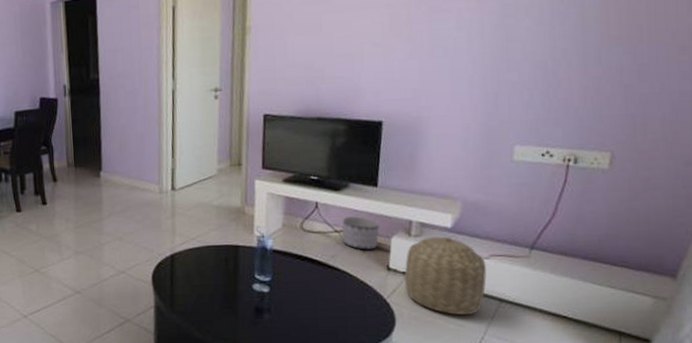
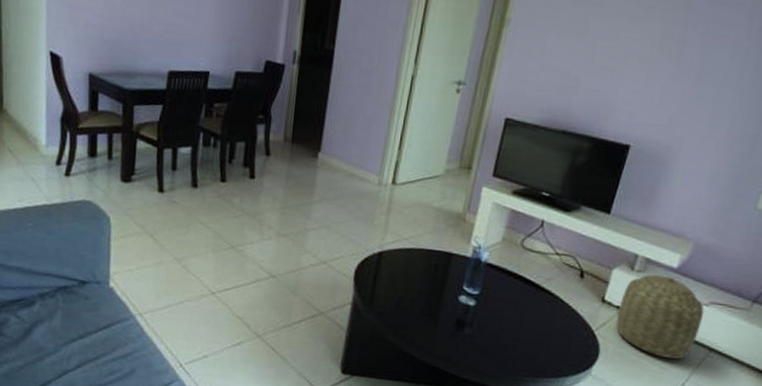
planter: present [341,216,380,250] -> none [561,240,604,279]

